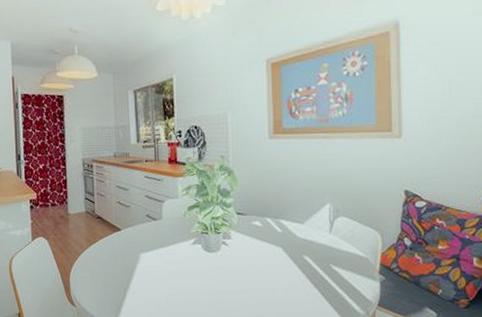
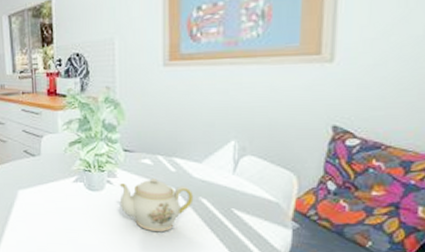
teapot: none [233,239,298,290] -> present [119,178,194,233]

